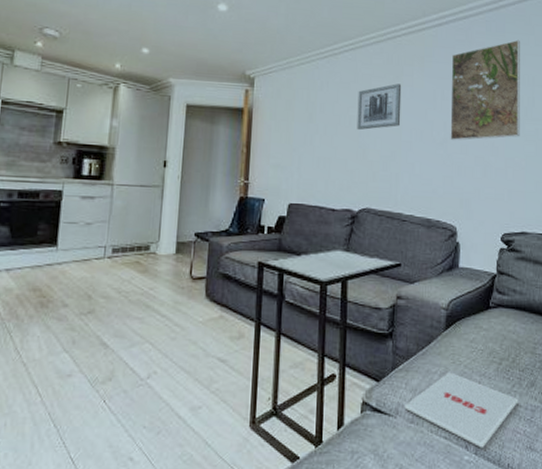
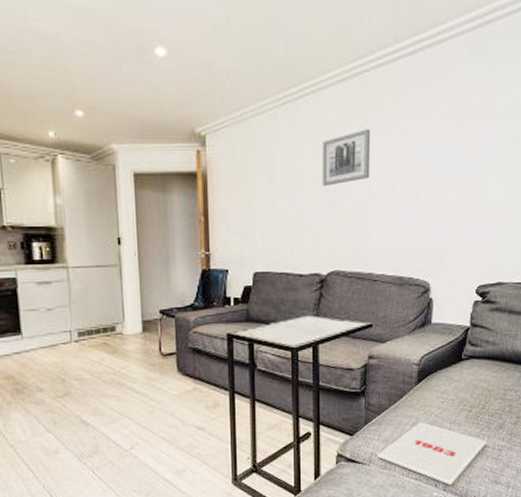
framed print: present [450,39,520,141] -> none [424,63,507,190]

